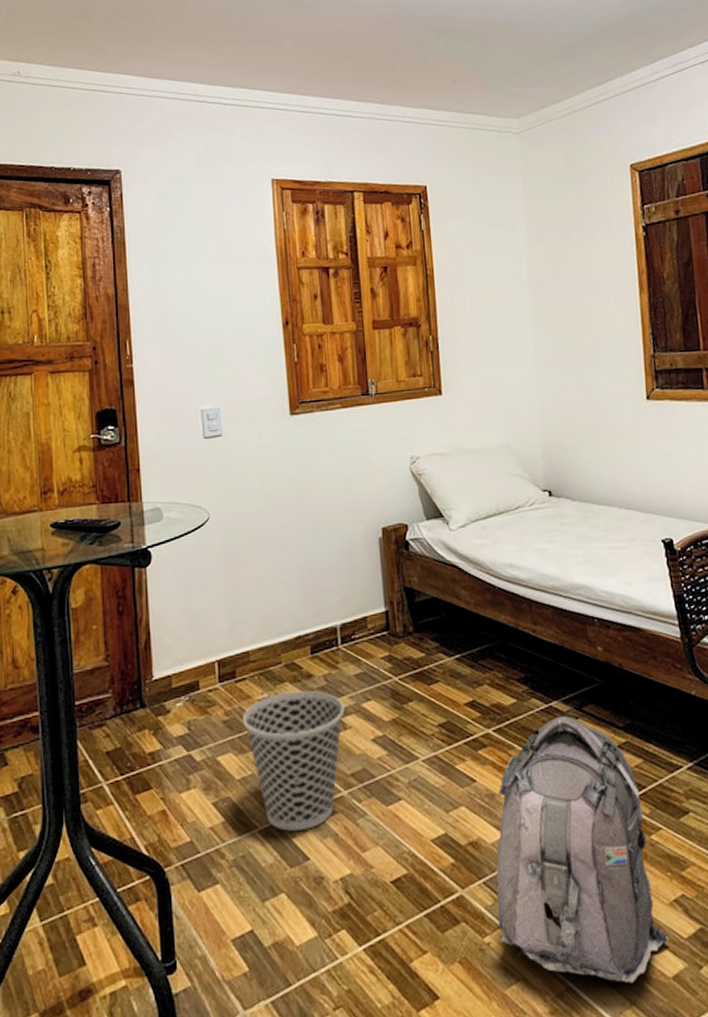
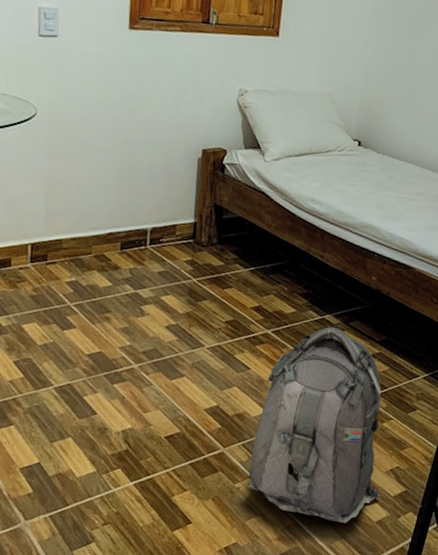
wastebasket: present [242,690,345,831] -> none [49,278,145,391]

